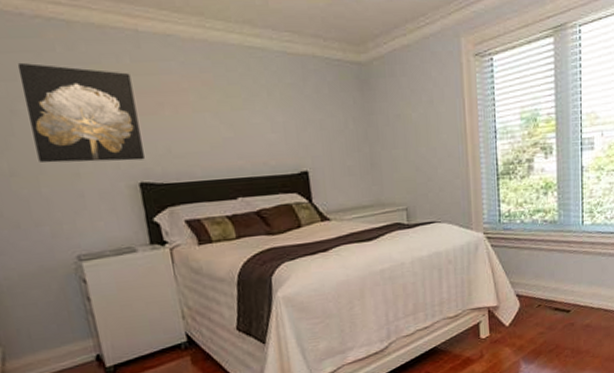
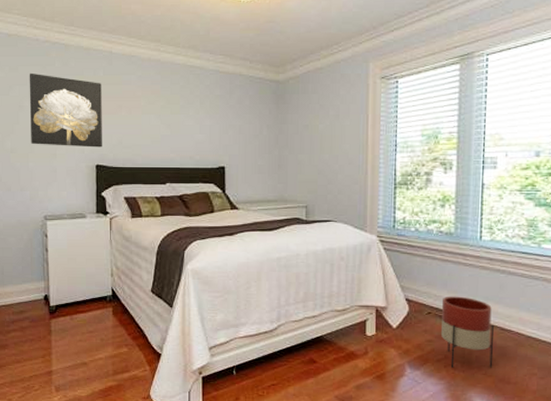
planter: none [551,284,599,356] -> present [440,296,495,368]

